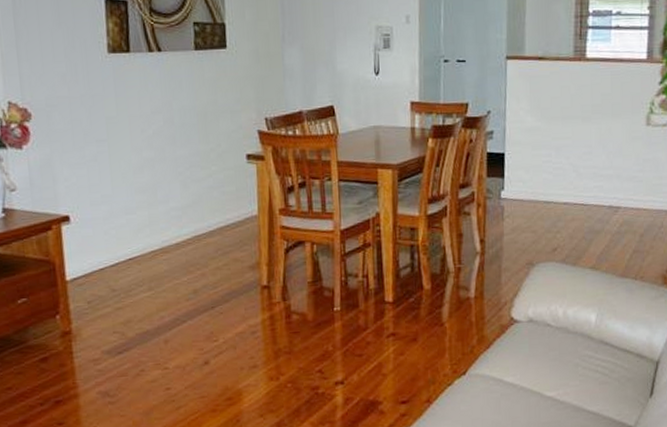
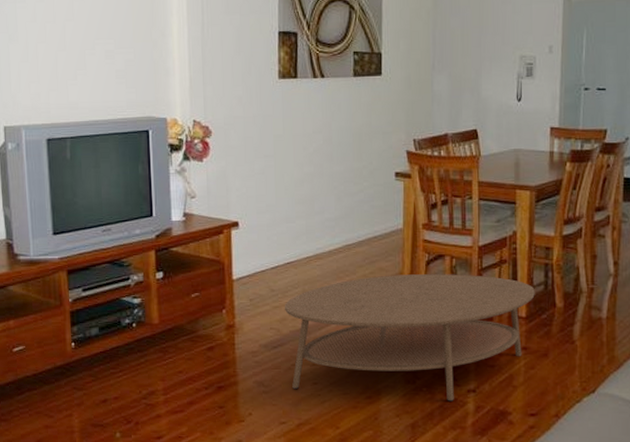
coffee table: none [129,260,402,398] -> present [285,274,535,401]

